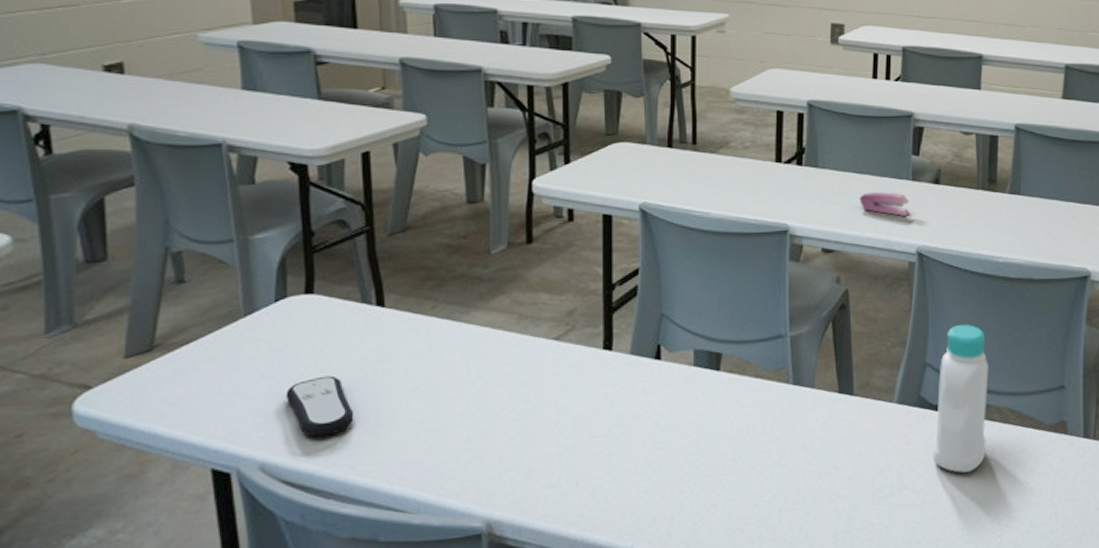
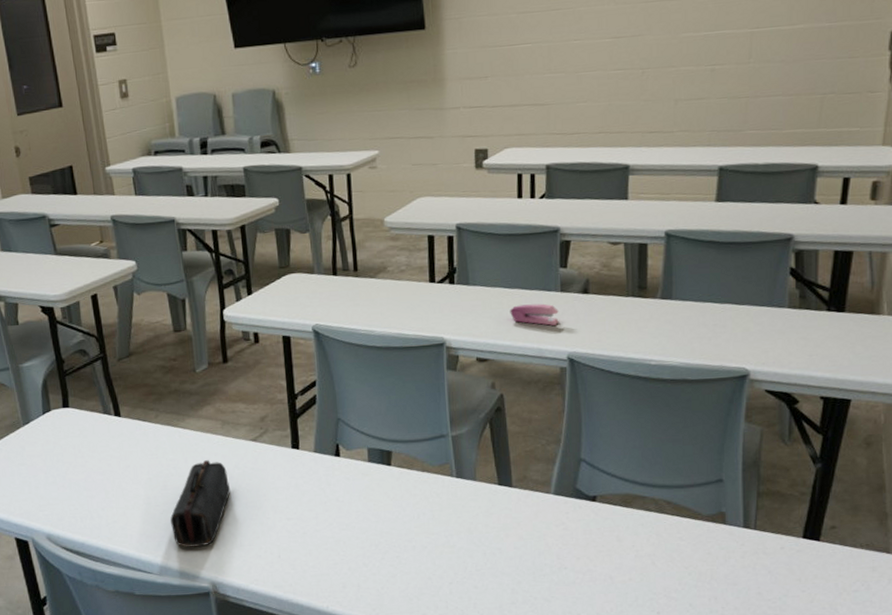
remote control: present [286,375,354,438] -> none [58,470,108,516]
pencil case: none [439,363,522,476] -> present [170,460,231,547]
bottle: present [933,325,988,473] -> none [589,423,643,557]

